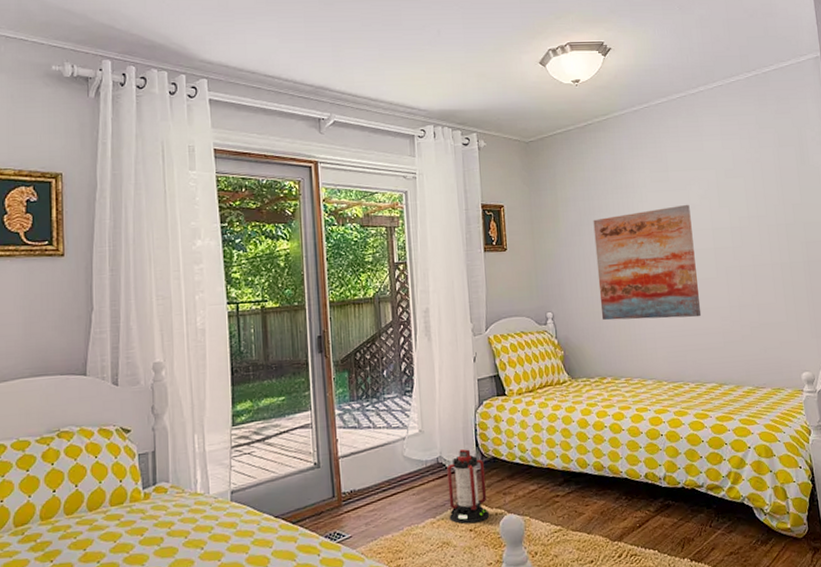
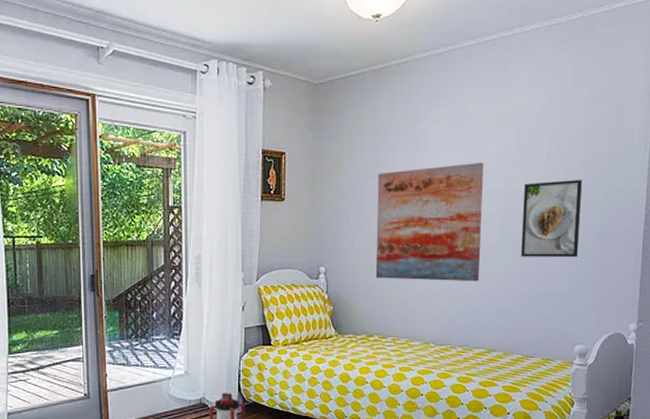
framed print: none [730,215,790,290] -> present [521,180,583,258]

